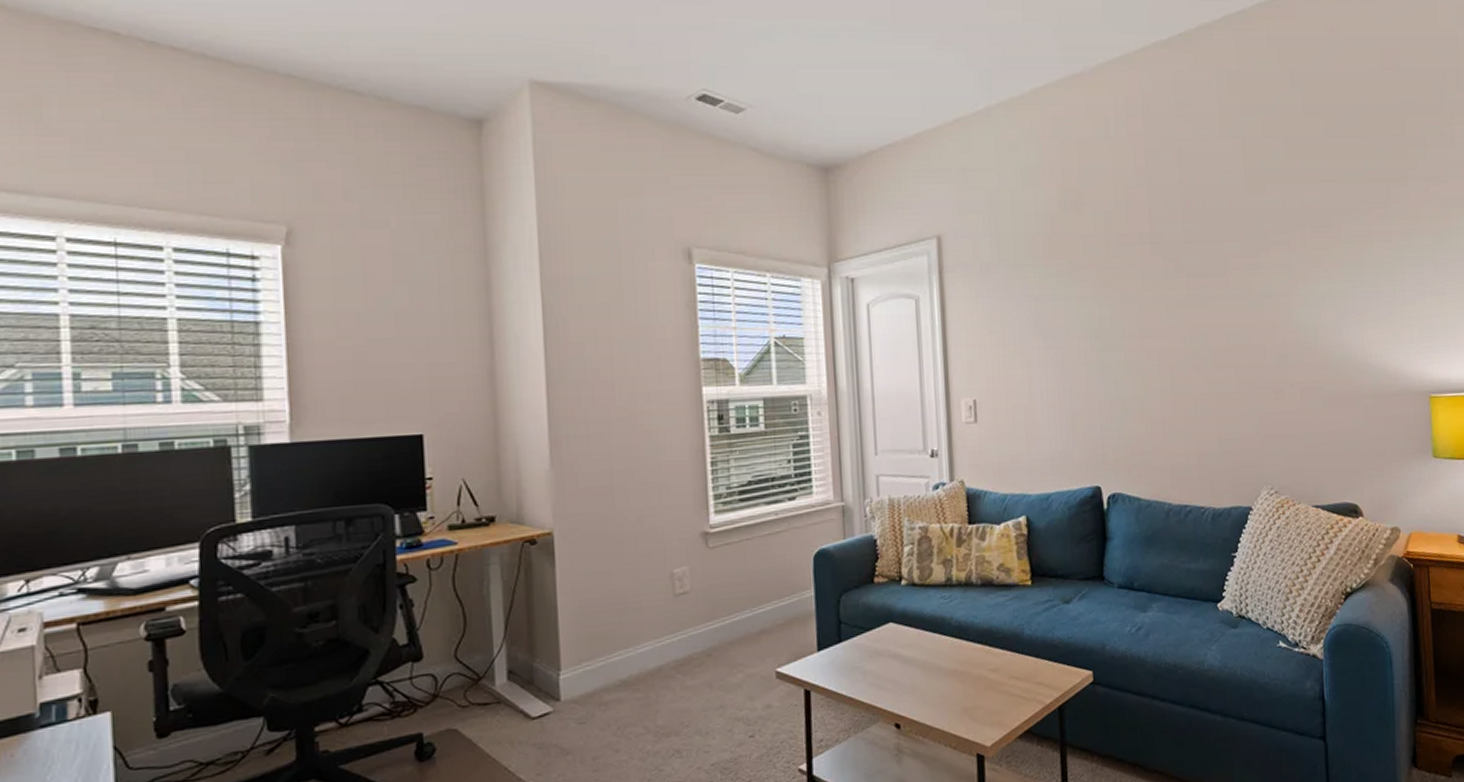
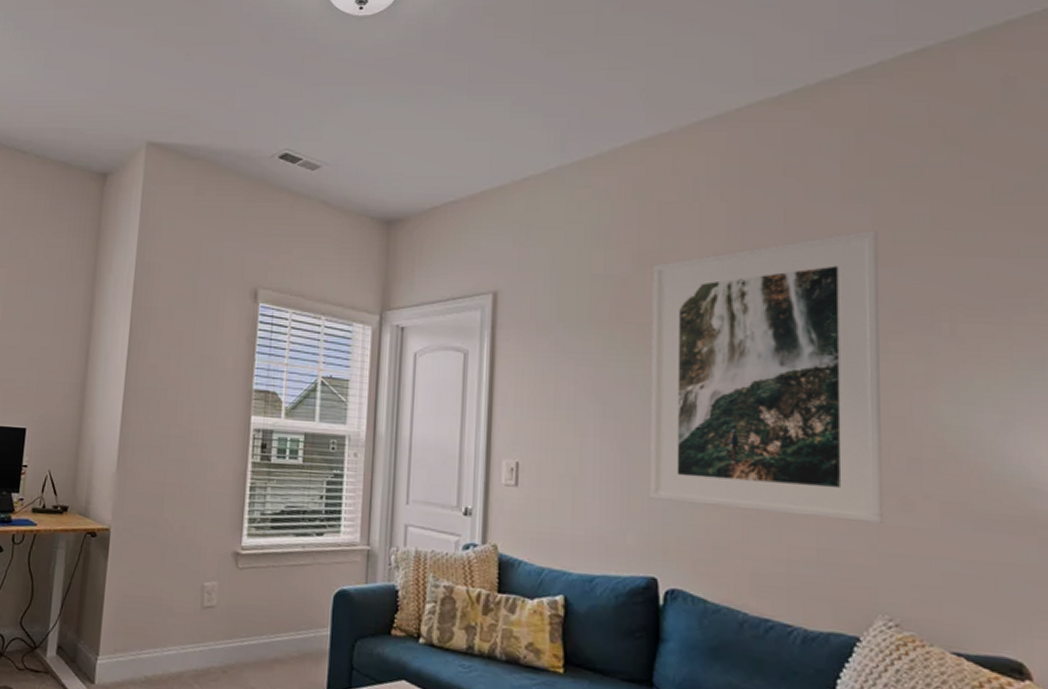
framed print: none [1076,163,1263,418] -> present [650,231,883,525]

